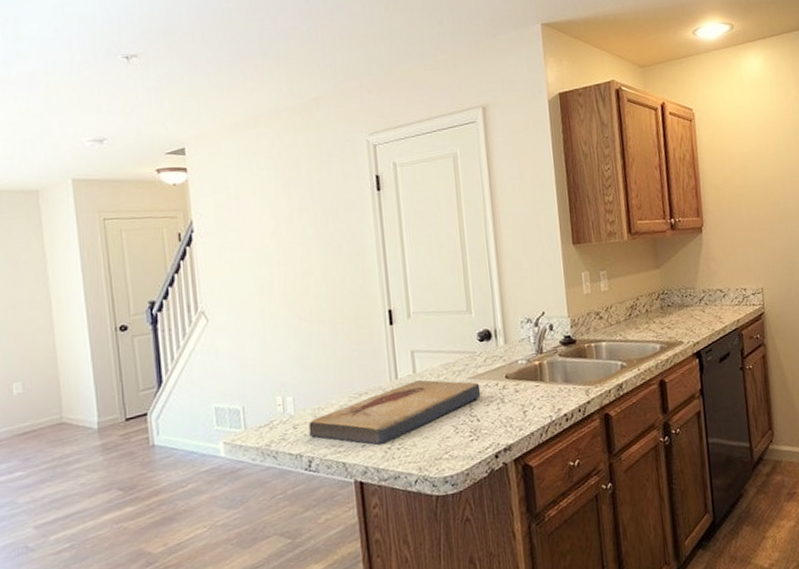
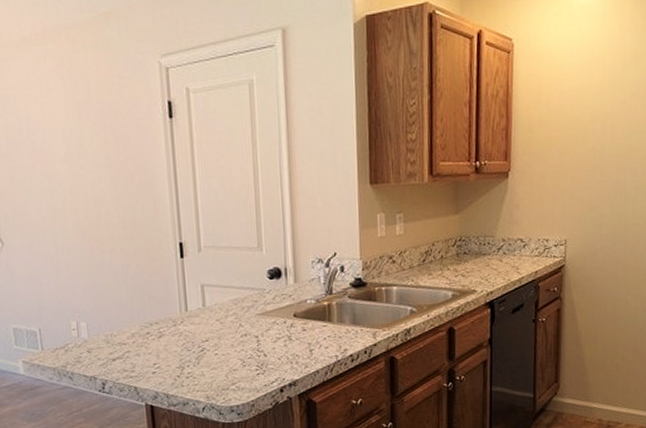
fish fossil: present [308,379,481,446] -> none [102,313,269,373]

